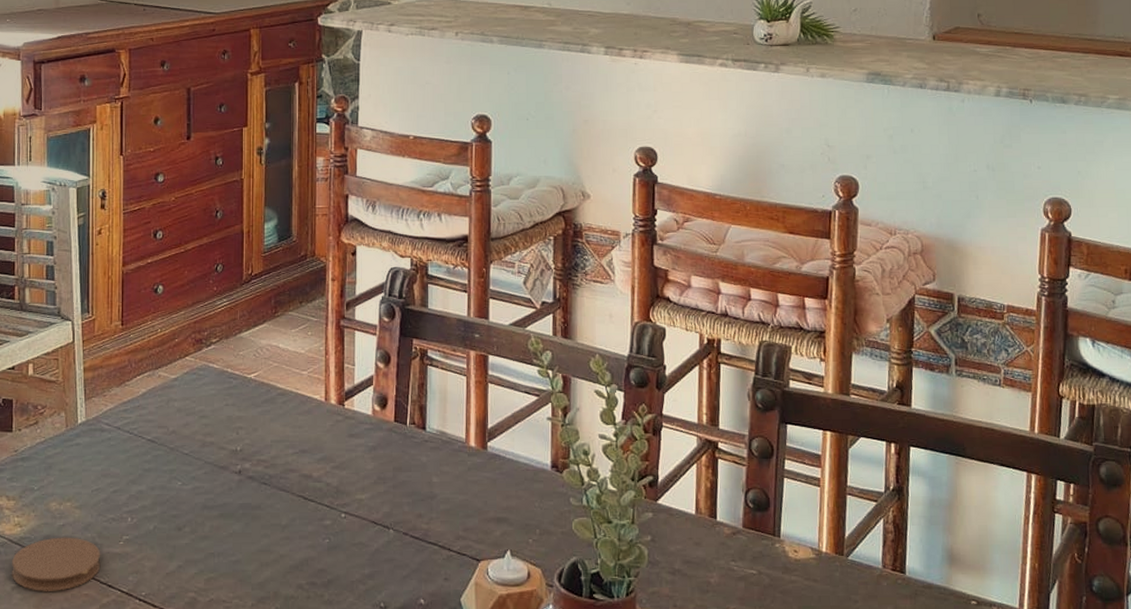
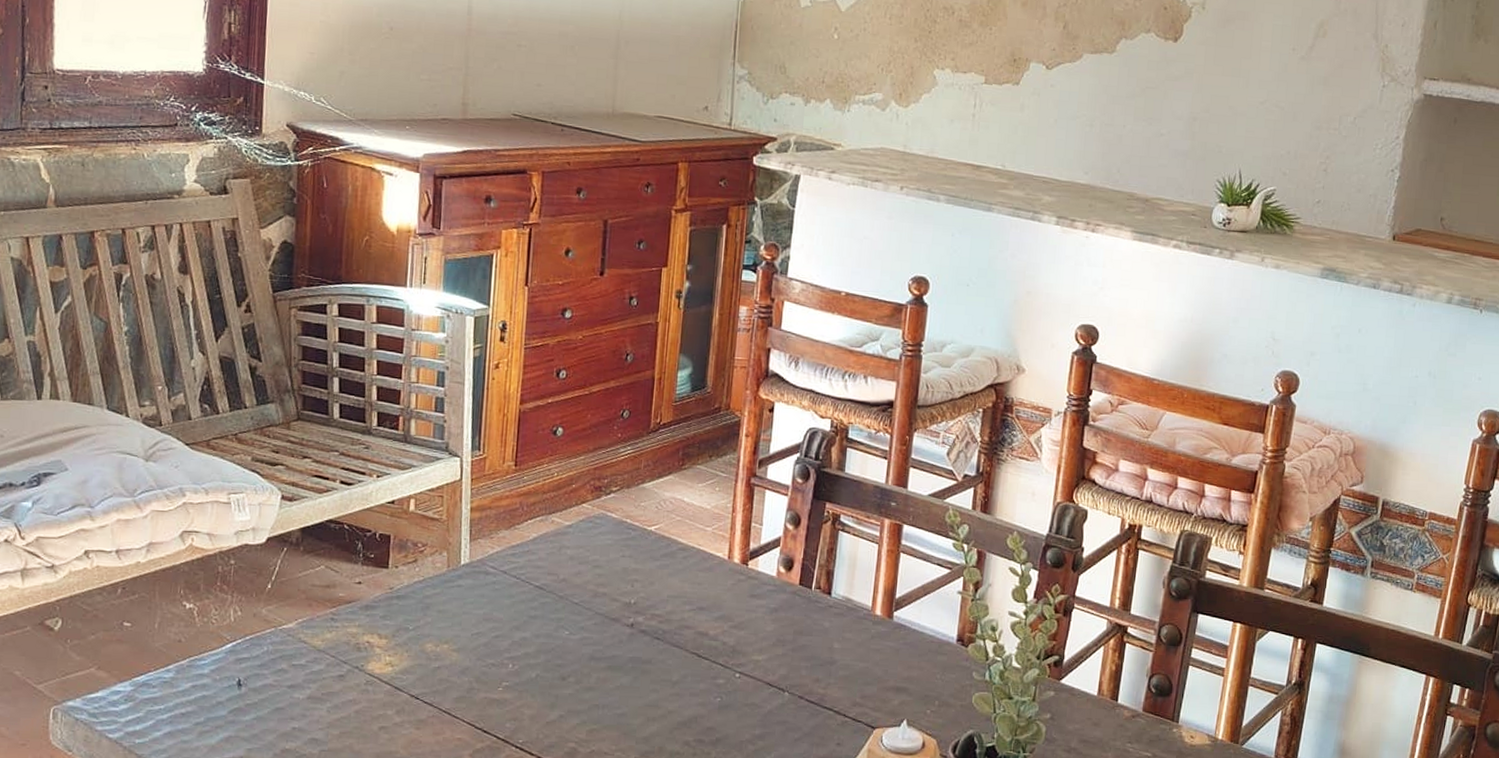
coaster: present [12,537,101,591] -> none [379,679,478,734]

